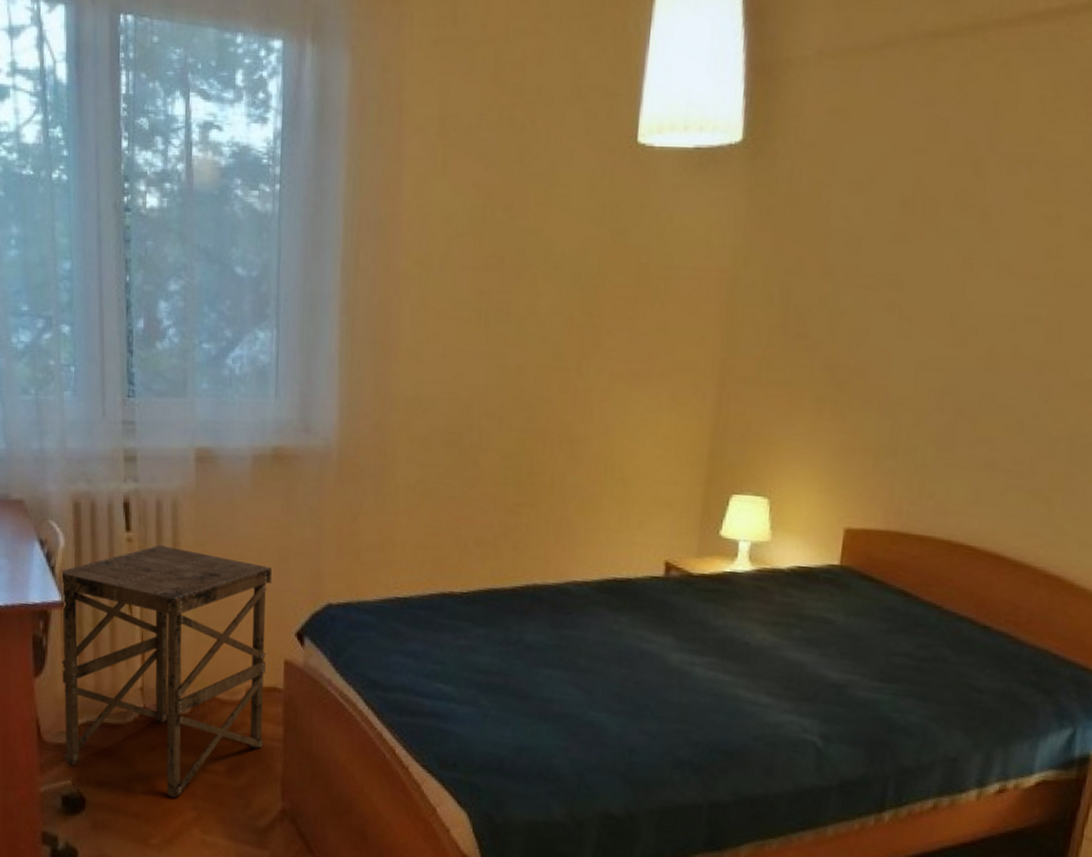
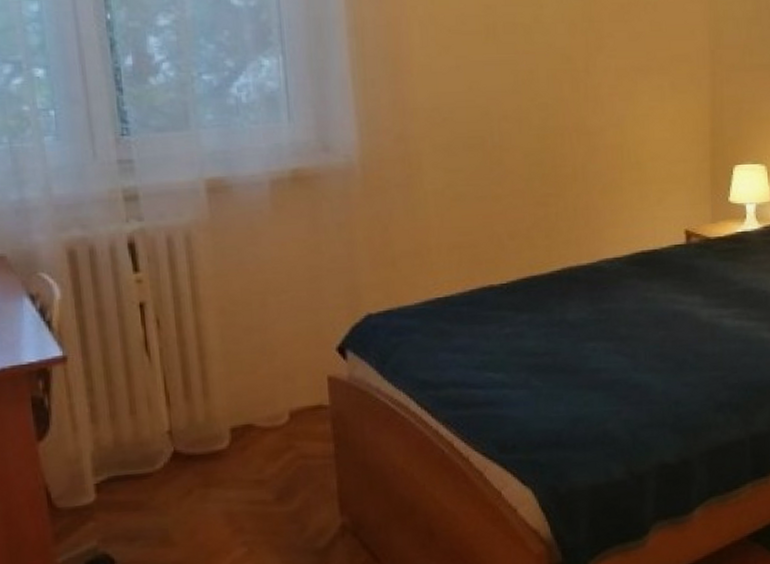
side table: present [60,544,273,798] -> none [58,281,314,538]

